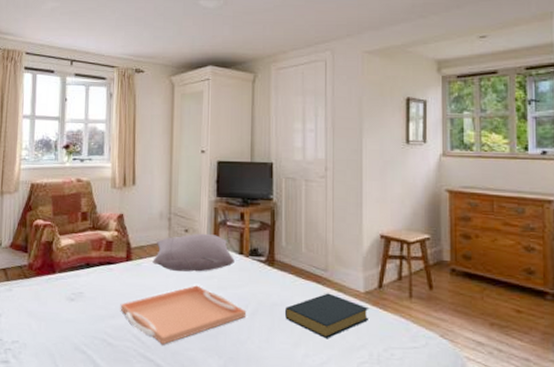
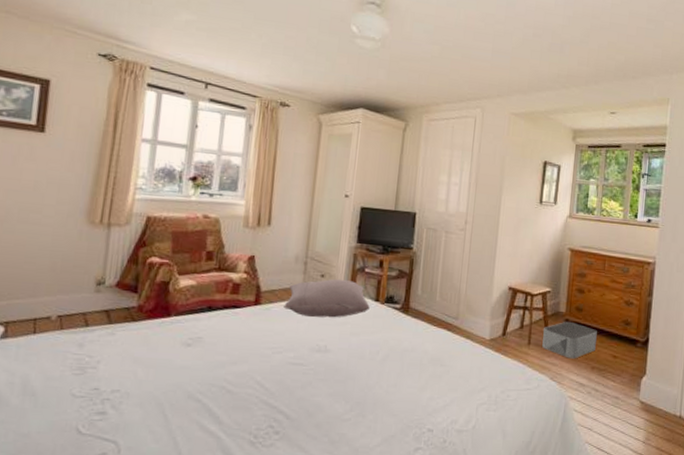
serving tray: present [120,285,247,345] -> none [243,331,378,391]
hardback book: present [284,293,370,338] -> none [414,340,493,382]
storage bin: none [426,272,493,314] -> present [542,322,597,359]

